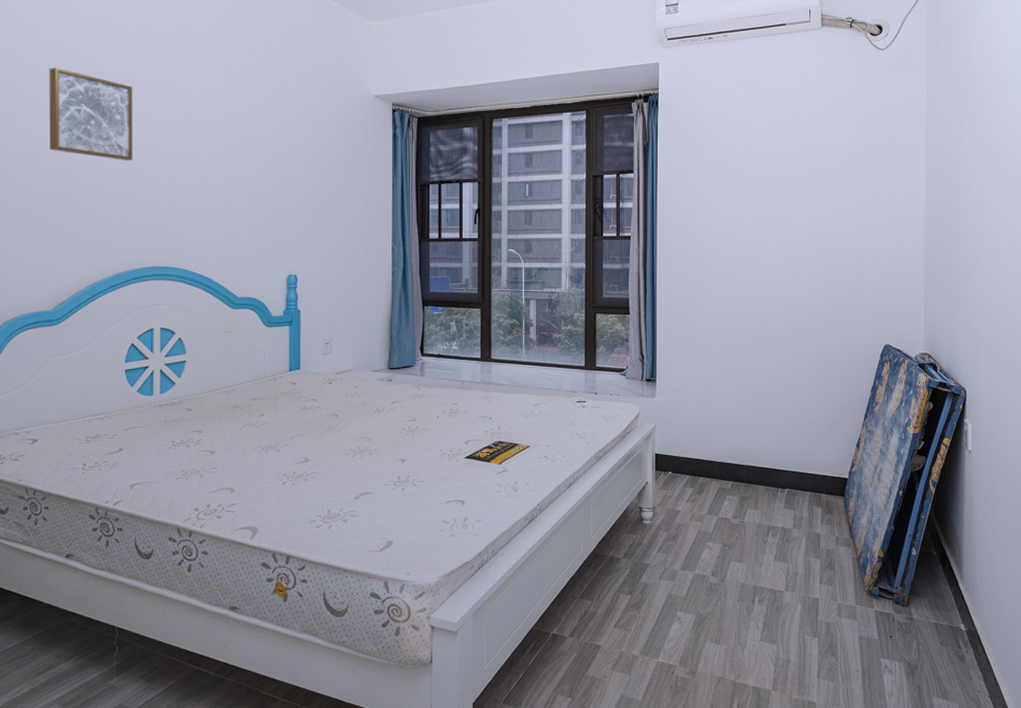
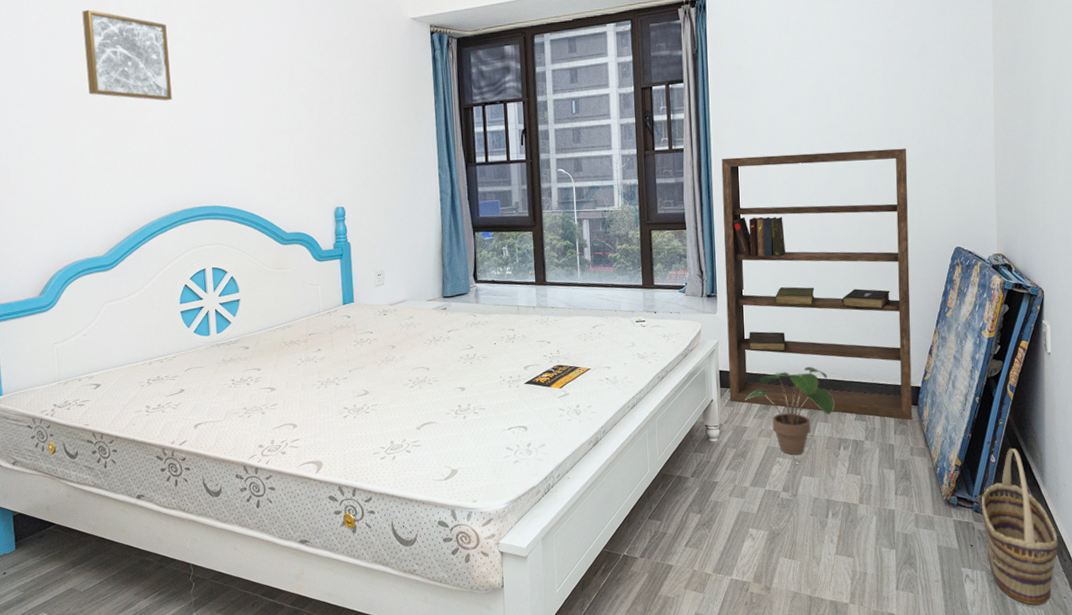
bookshelf: none [664,247,842,510] -> present [721,148,913,420]
potted plant: none [678,454,765,540] -> present [744,367,834,455]
basket: none [901,541,973,699] -> present [981,448,1058,606]

